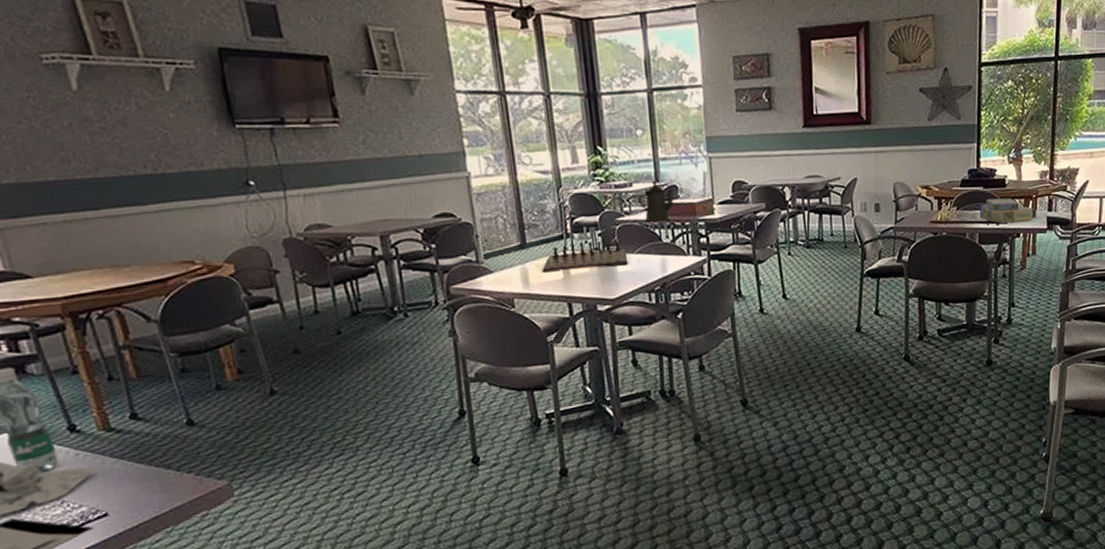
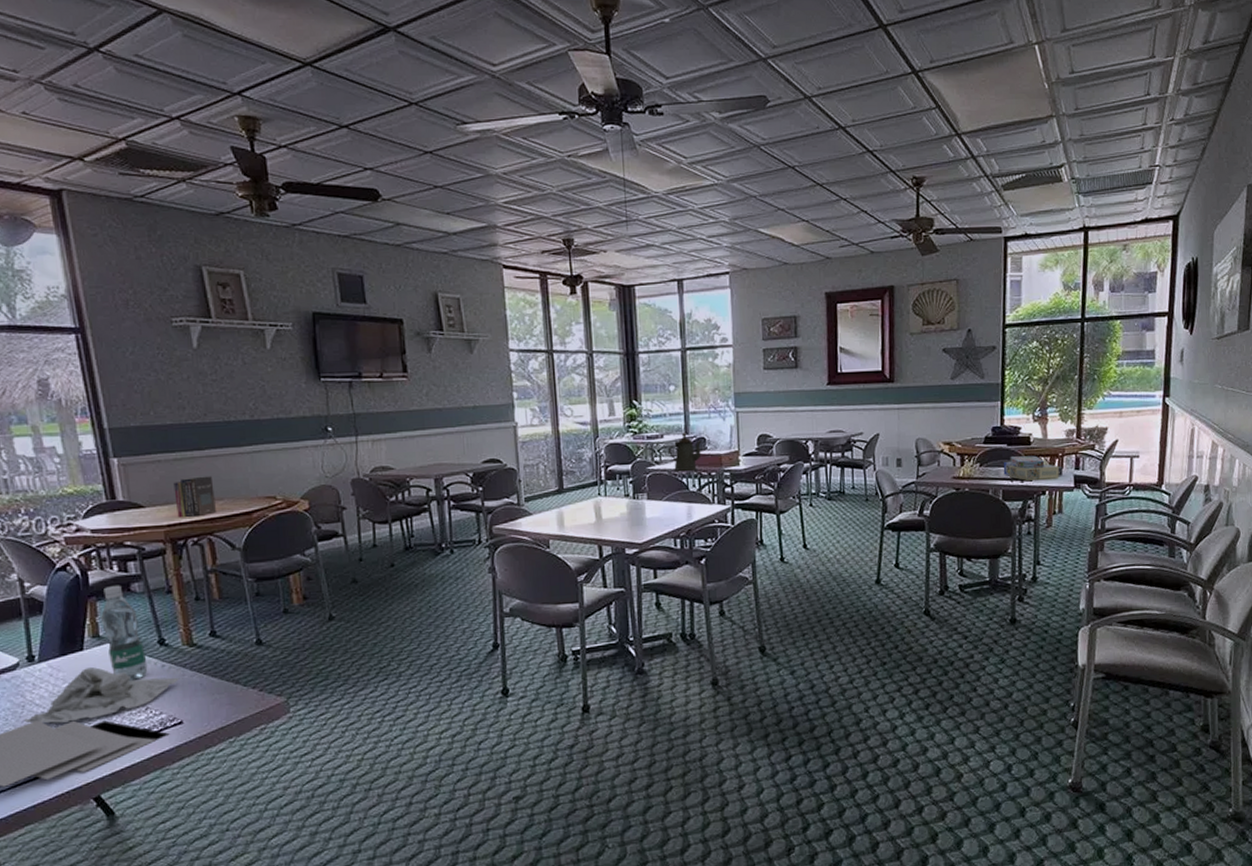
books: none [65,239,123,289] -> present [173,475,216,518]
chessboard: present [542,240,628,273] -> none [576,487,656,516]

